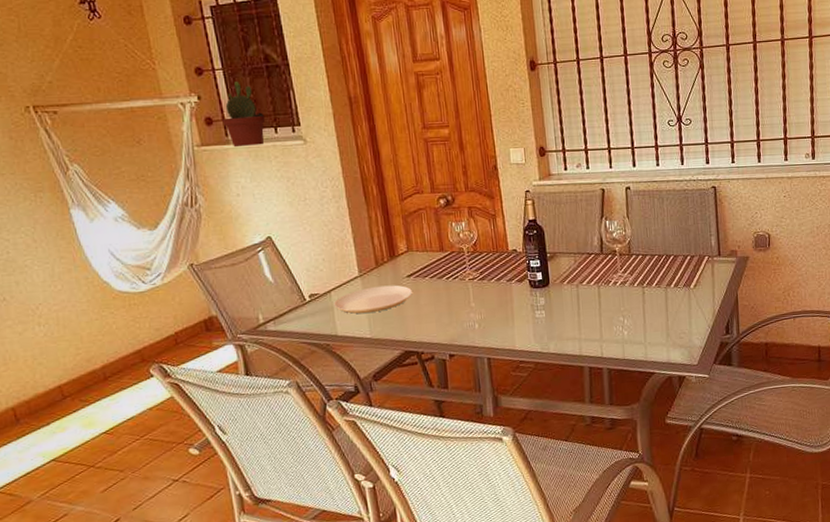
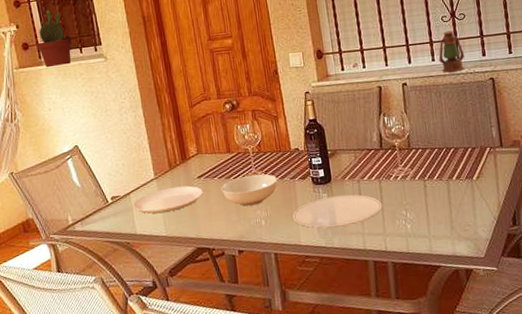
bowl: none [431,275,493,309] -> present [220,174,278,206]
plate: none [507,299,600,334] -> present [292,194,382,229]
lantern: none [663,121,689,179] -> present [437,17,465,73]

